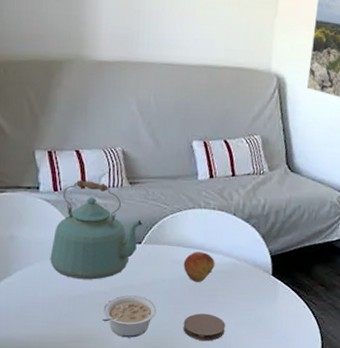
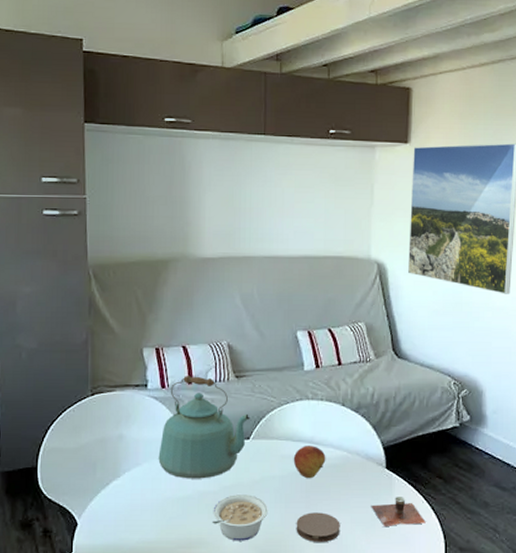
cup: none [255,301,306,328] -> present [371,497,426,526]

